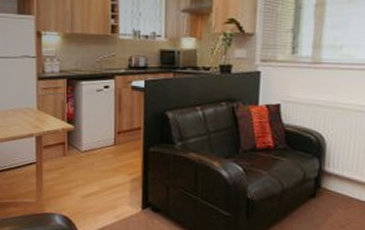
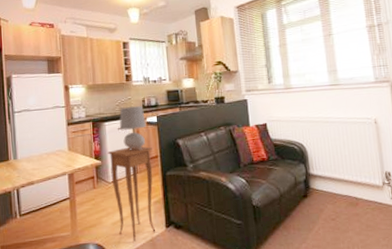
side table: none [82,113,135,220] -> present [107,147,156,243]
table lamp: none [98,64,131,119] -> present [119,106,146,151]

